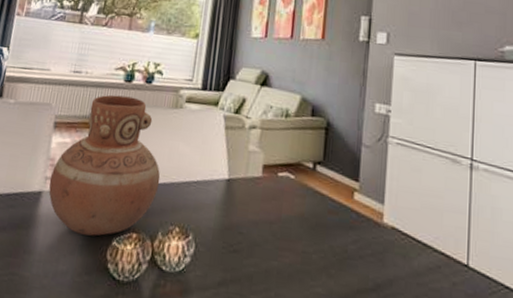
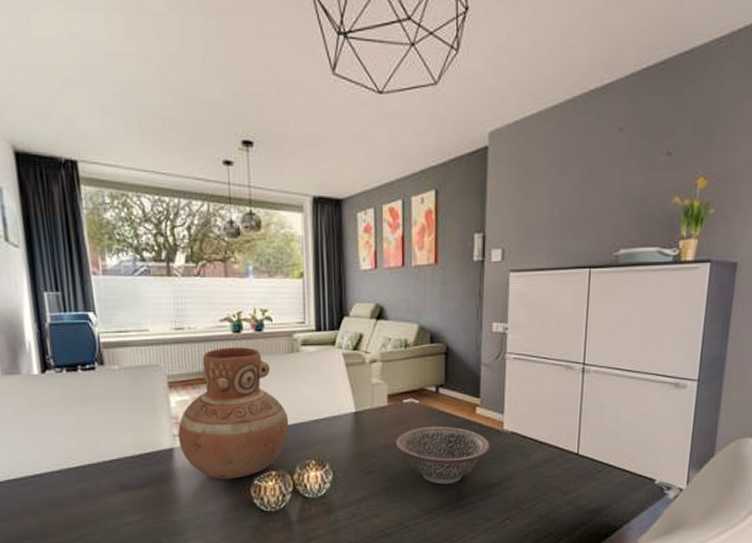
decorative bowl: none [265,206,368,281] -> present [396,426,490,485]

